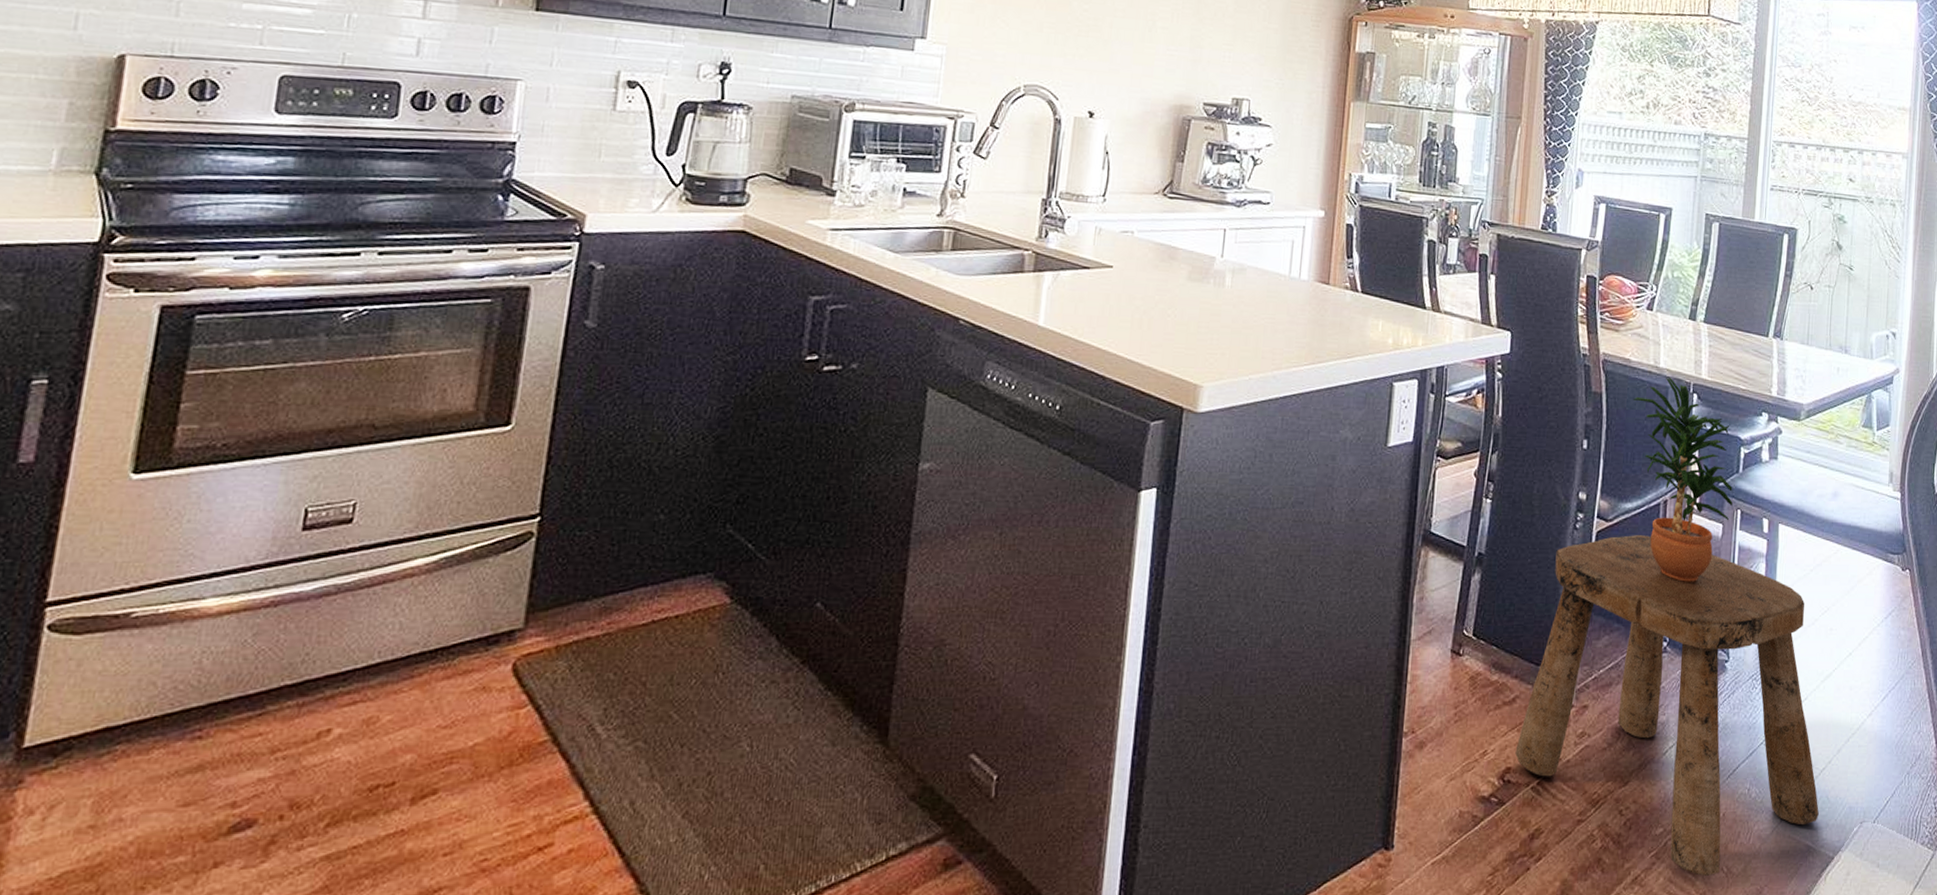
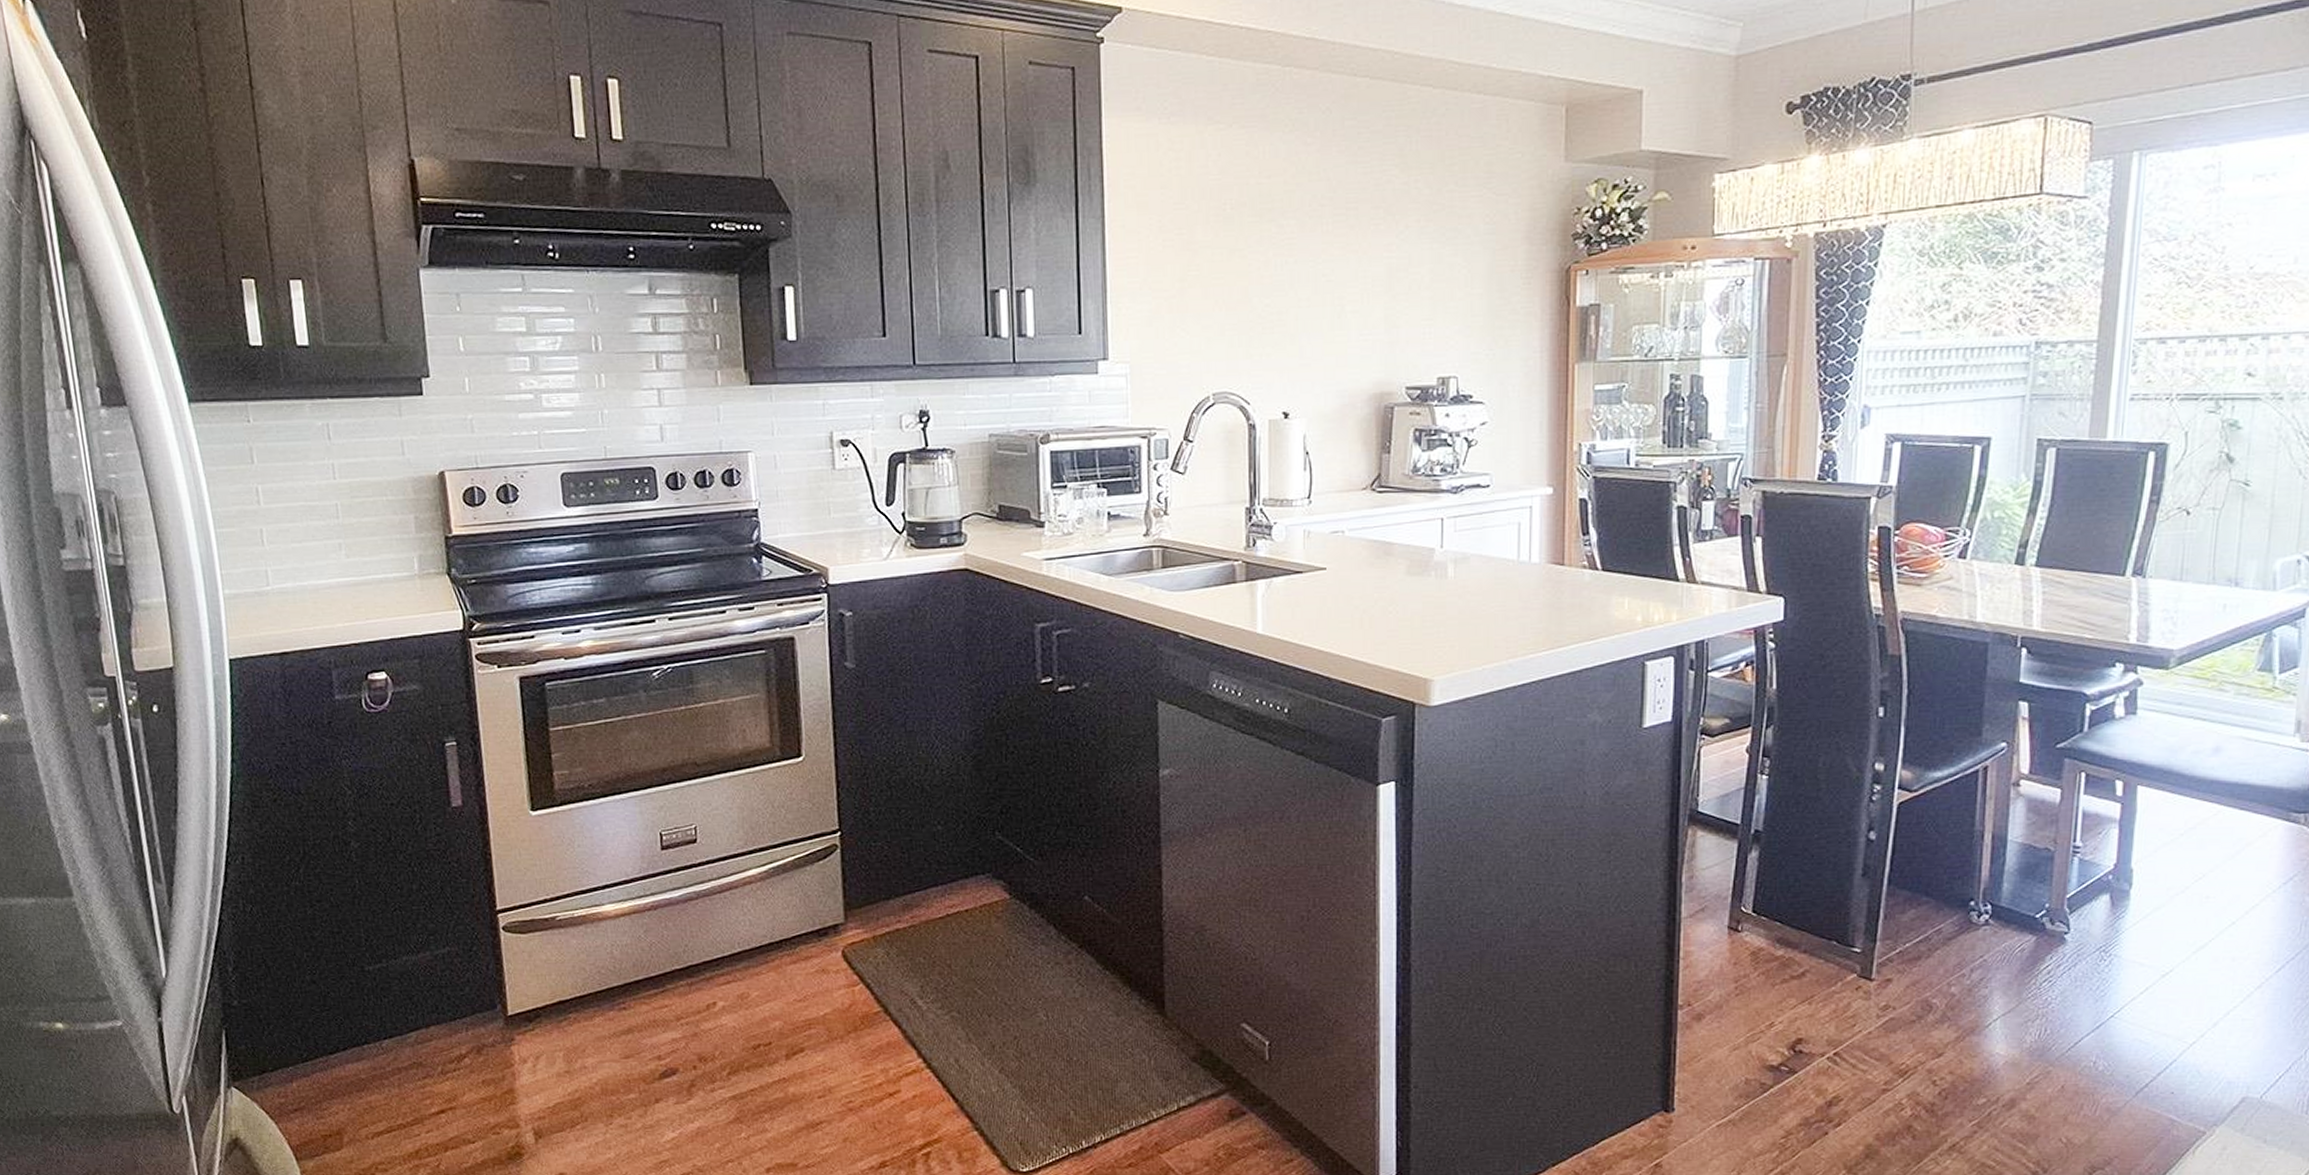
stool: present [1515,535,1819,877] -> none [1807,805,2187,1147]
potted plant: present [1633,376,1733,583] -> none [1941,631,2075,853]

